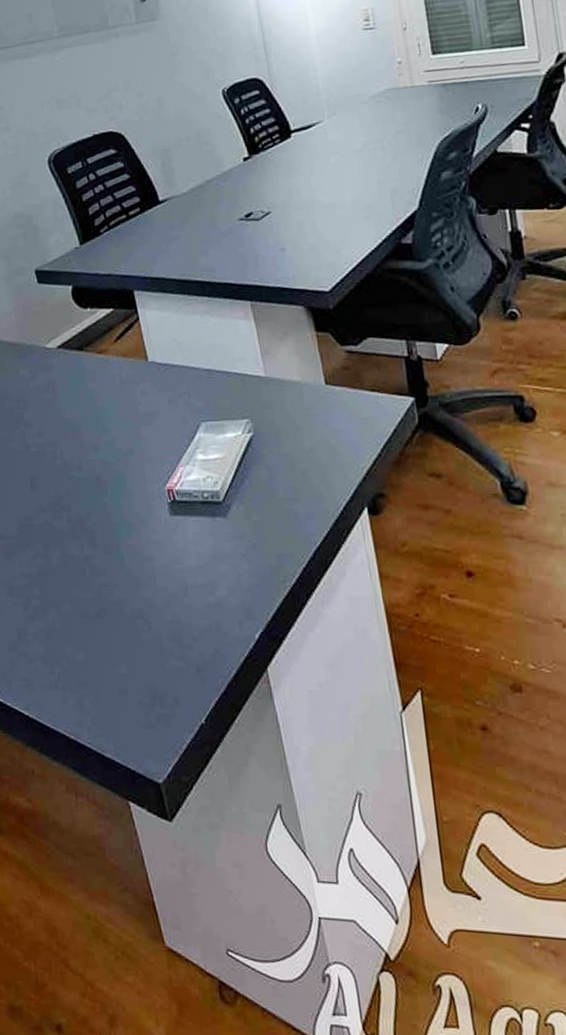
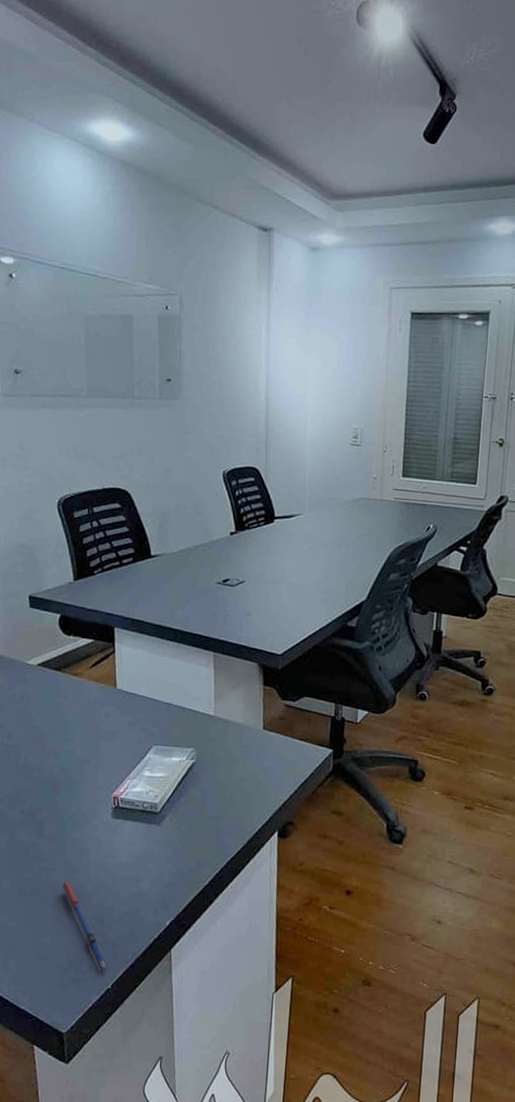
pen: none [127,598,198,701] -> present [61,881,109,970]

